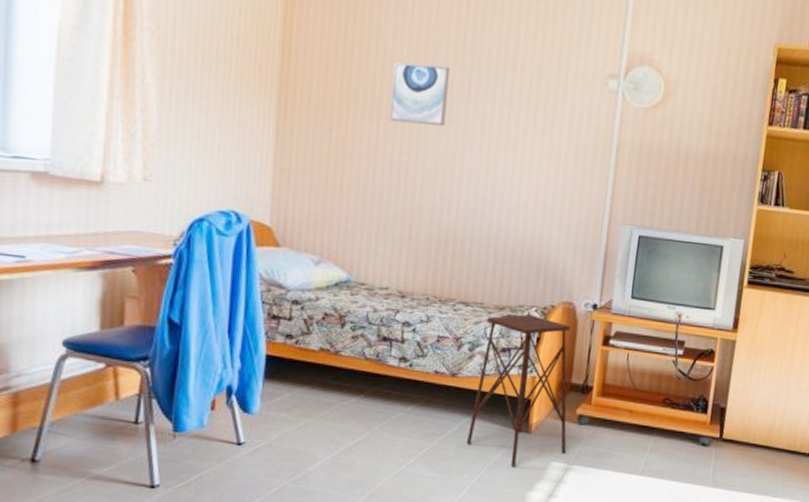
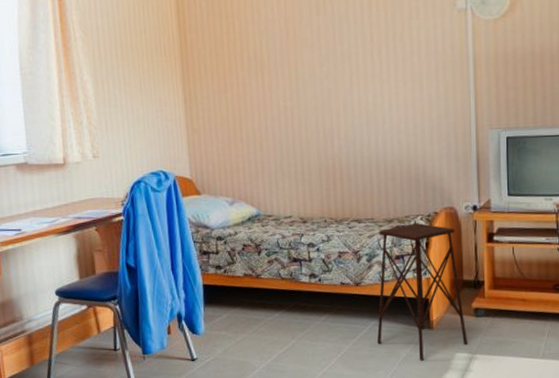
wall art: present [389,62,450,126] -> none [268,18,318,74]

